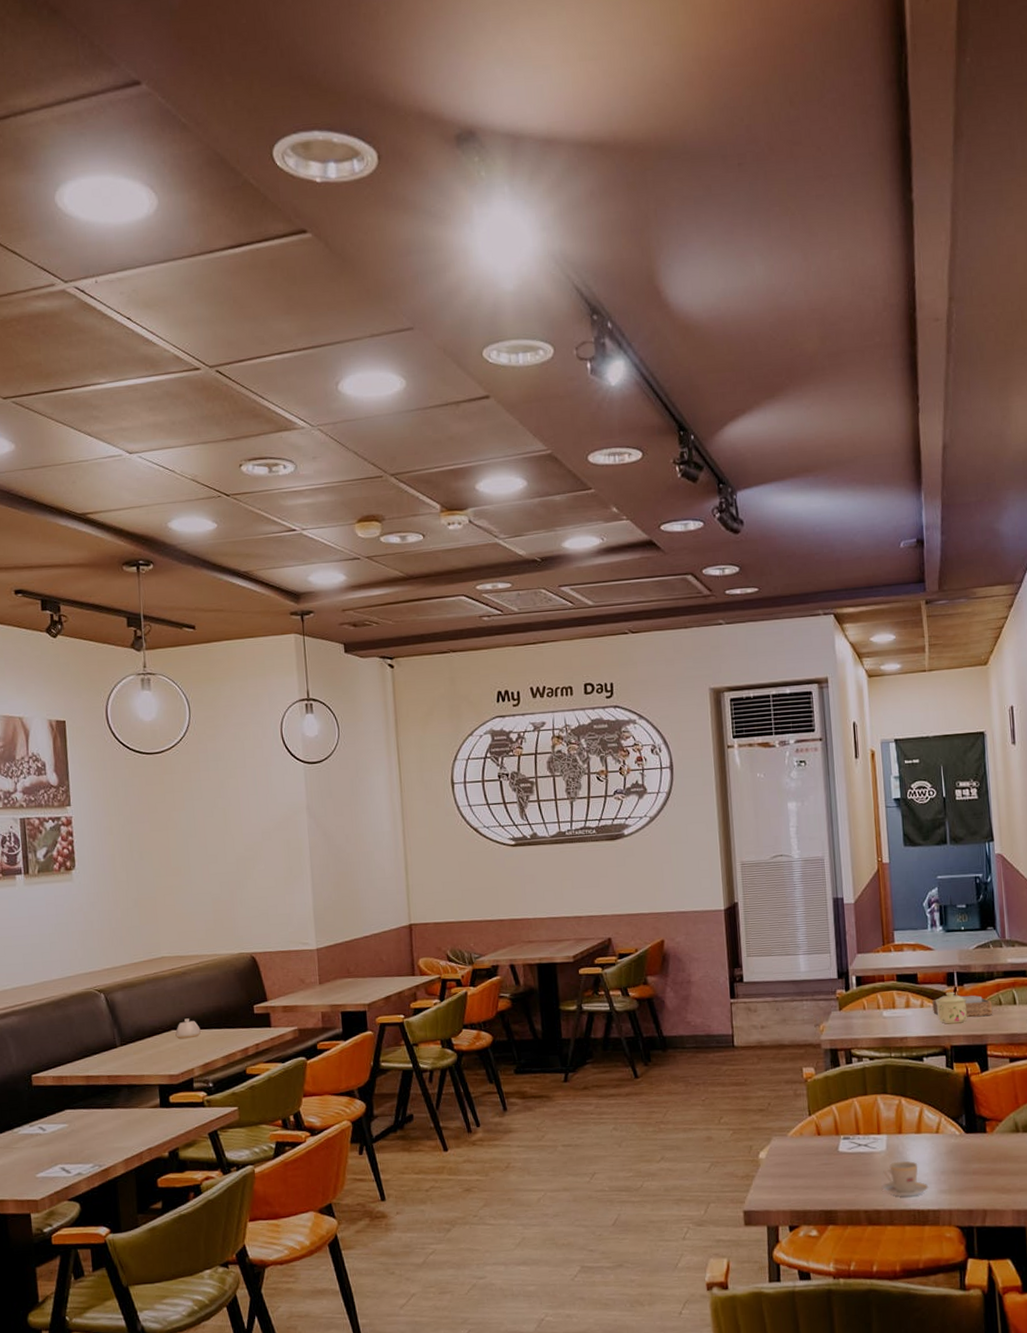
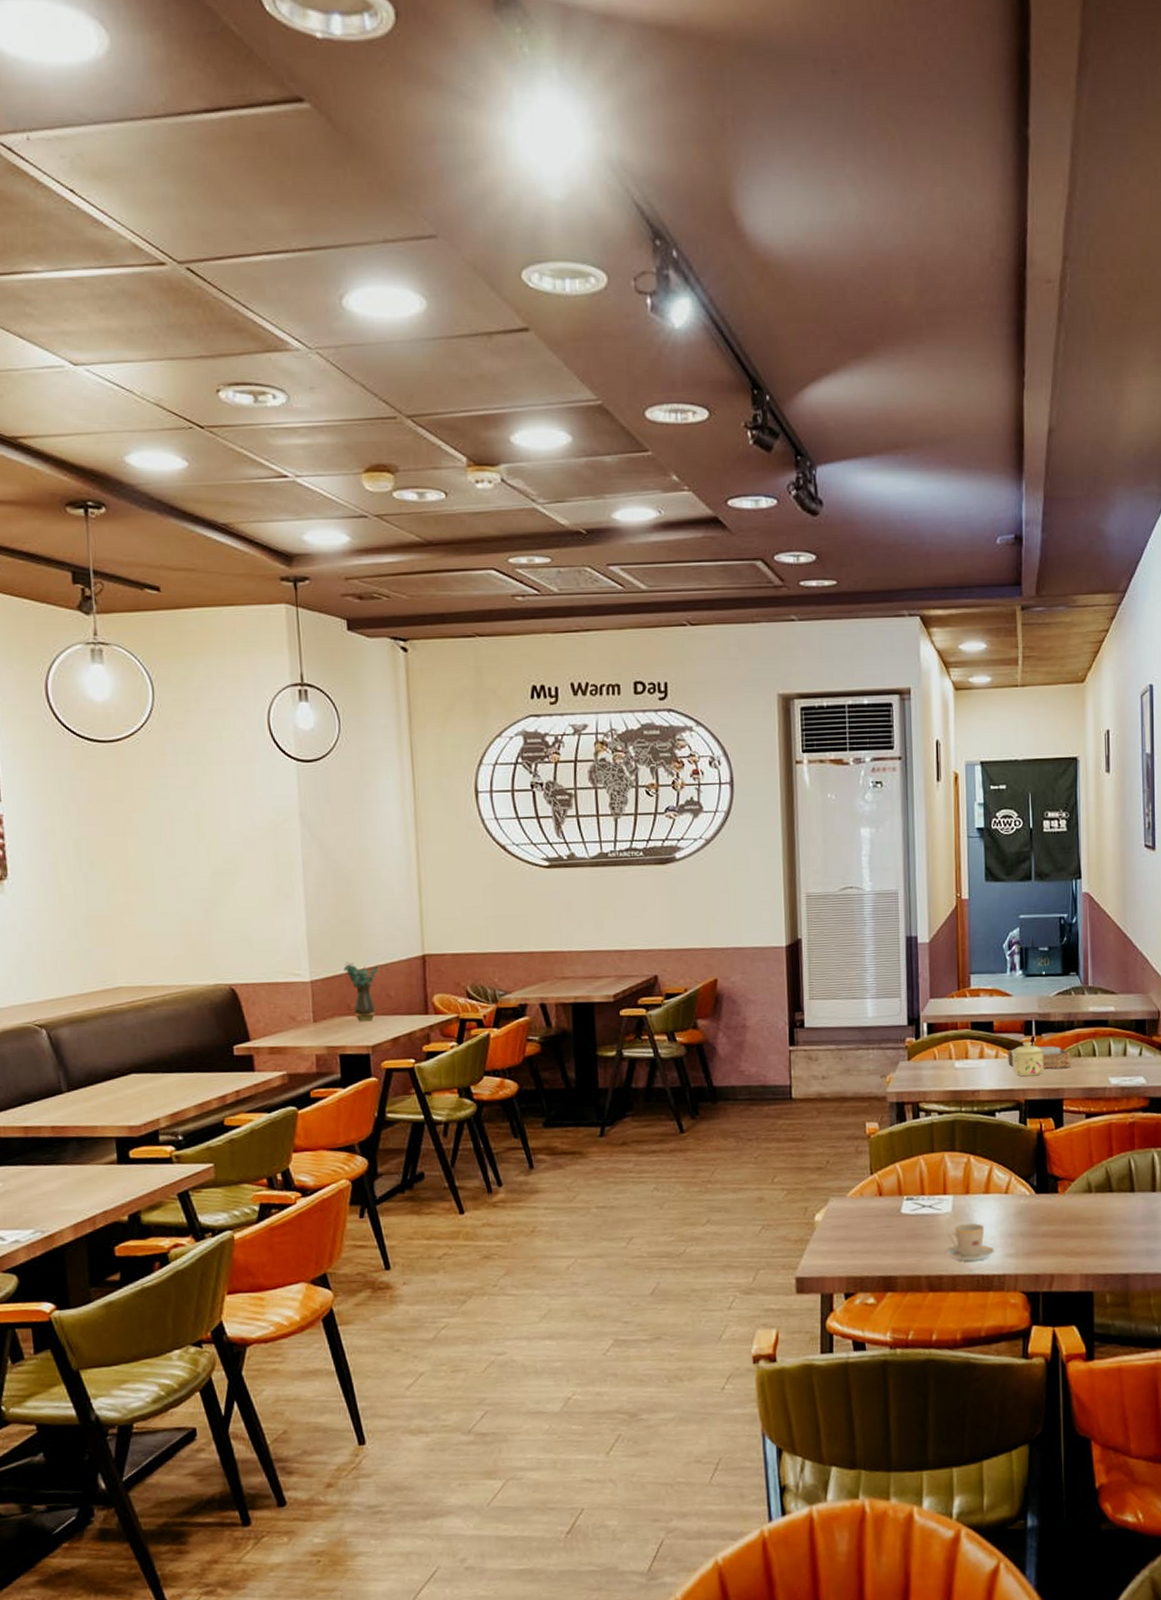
sugar bowl: present [175,1018,201,1040] -> none [136,1060,168,1085]
vase: none [344,931,373,983] -> present [343,961,378,1022]

